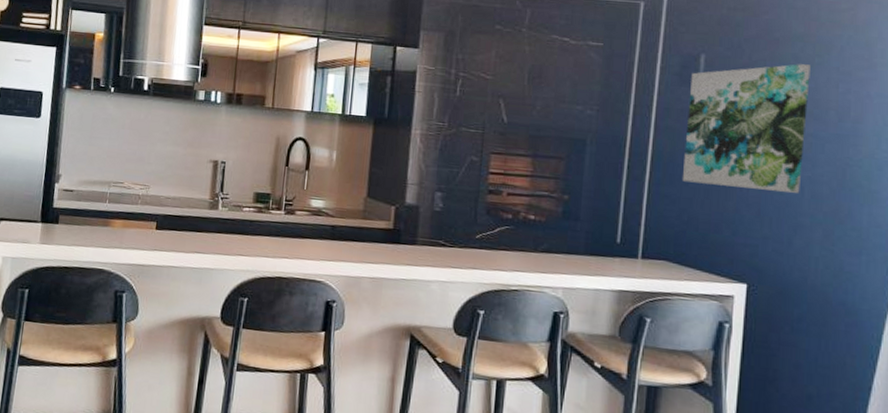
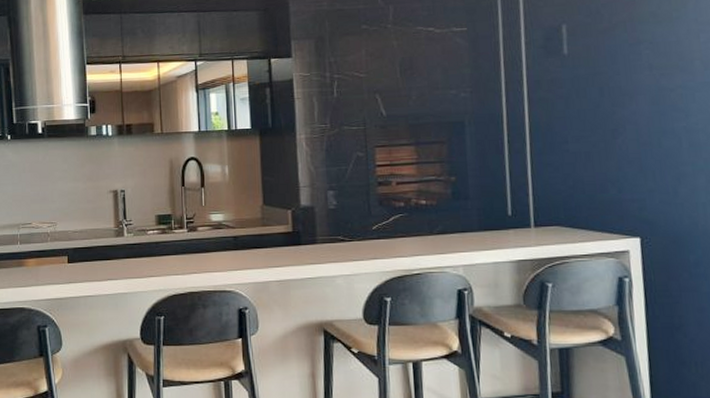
wall art: present [681,64,811,193] -> none [556,20,678,148]

